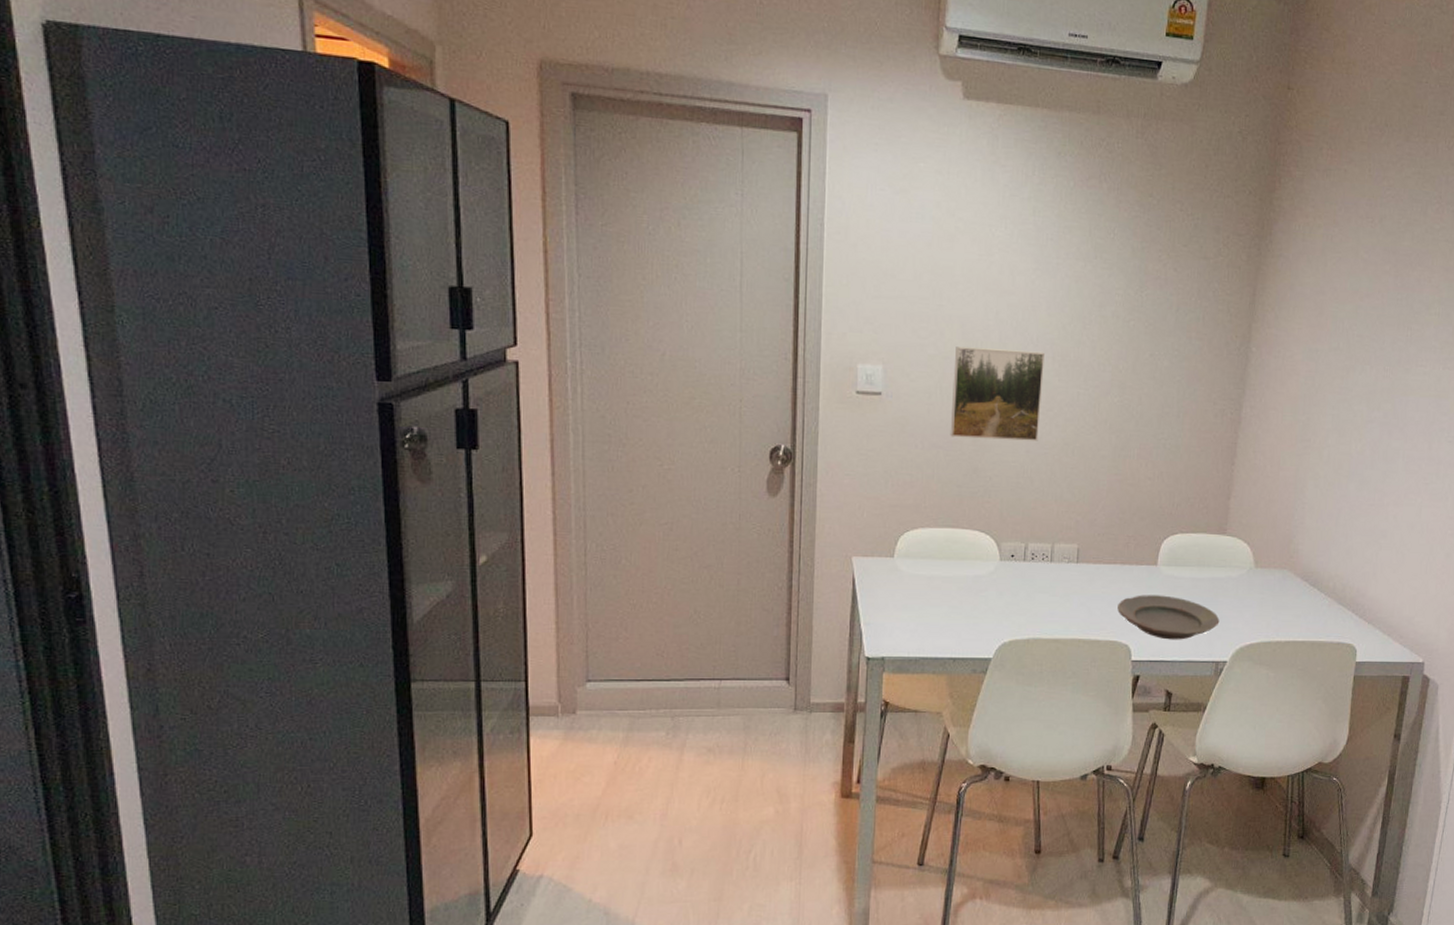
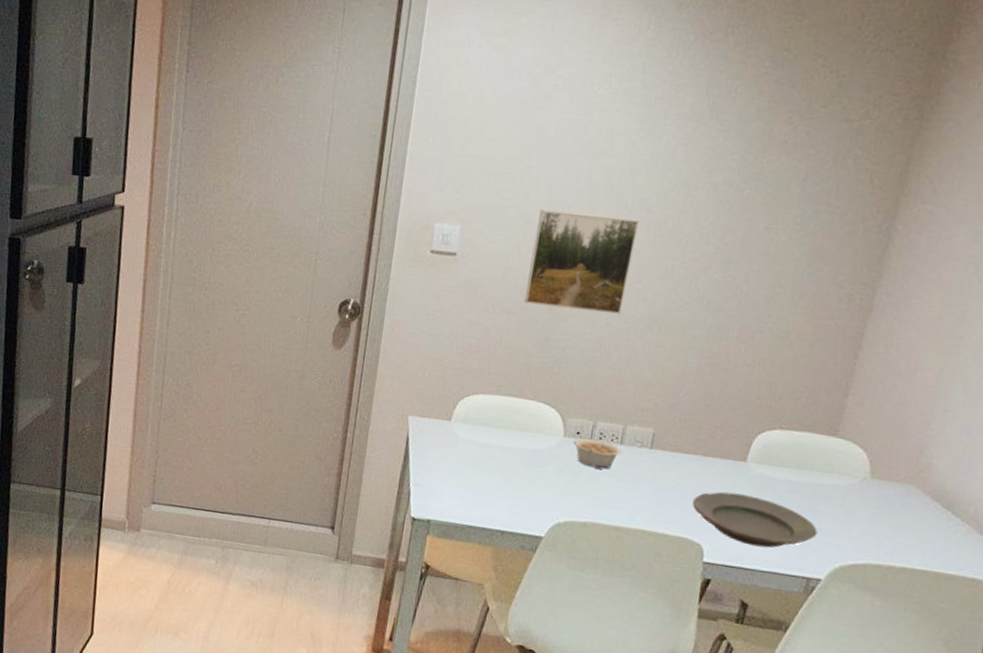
legume: none [1009,559,1053,587] -> present [573,438,622,469]

